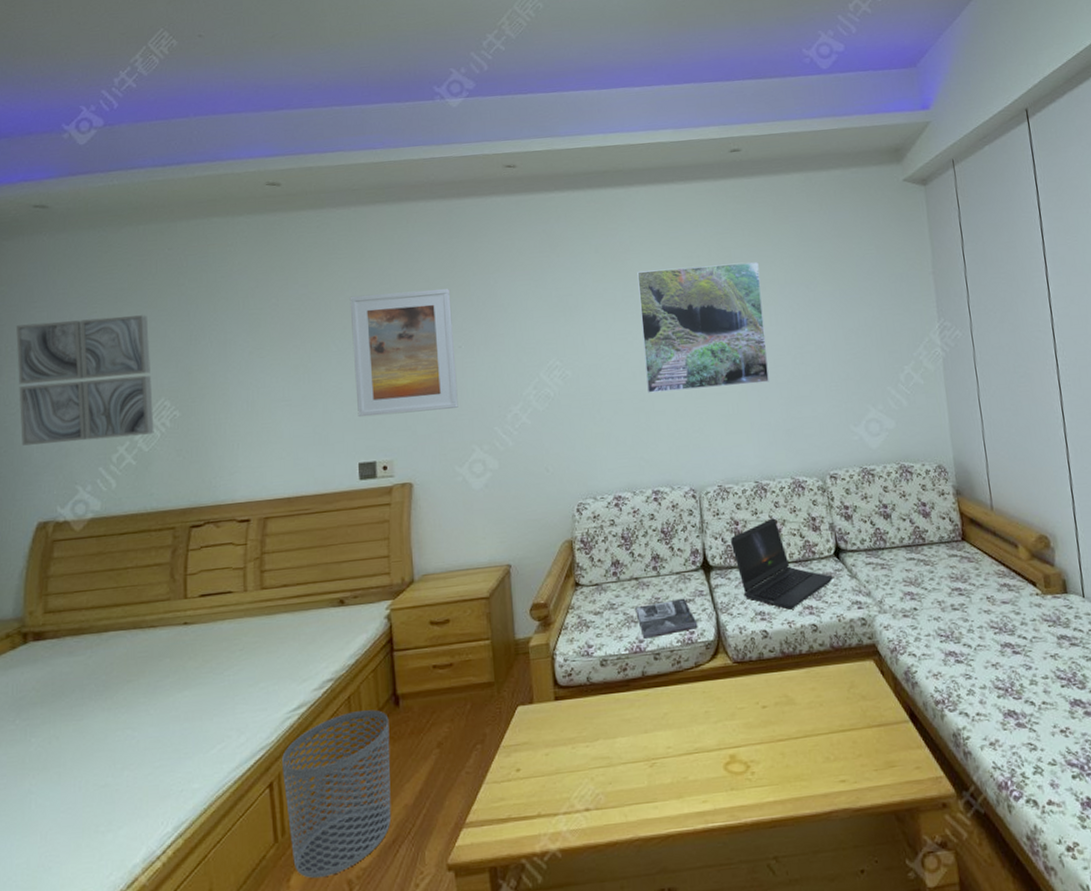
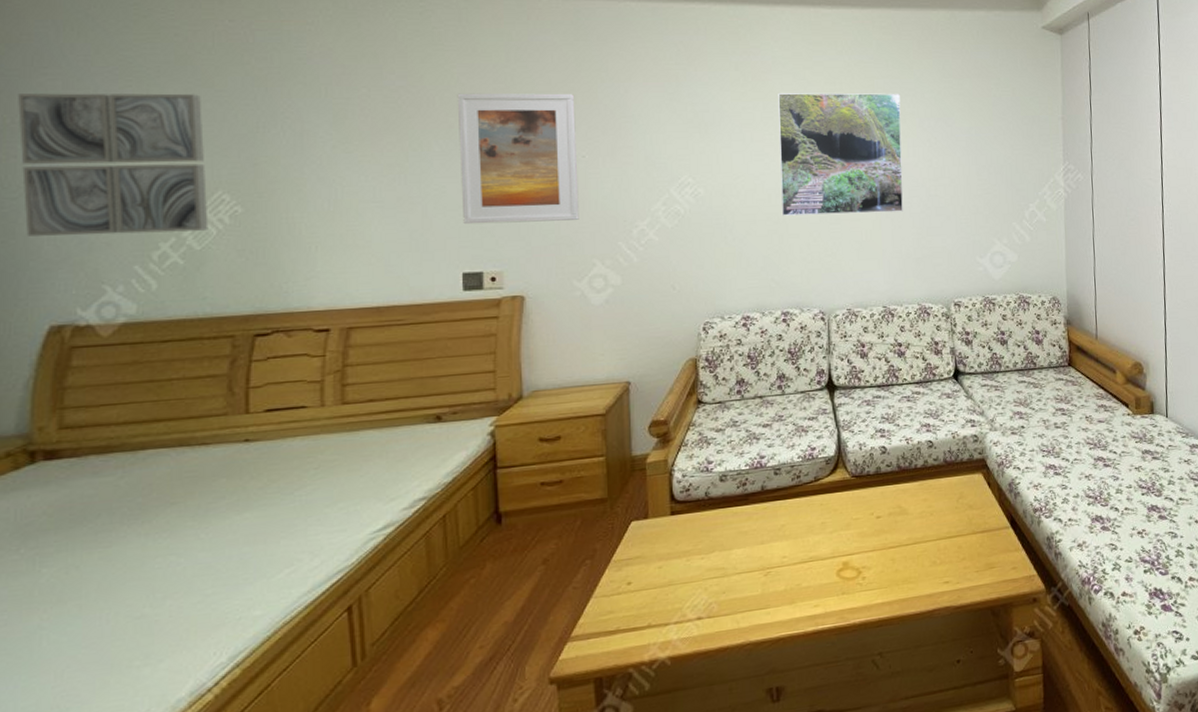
waste bin: present [282,709,391,879] -> none [364,528,490,701]
magazine: present [635,598,698,639] -> none [758,416,819,455]
laptop computer: present [730,518,834,610] -> none [855,341,951,427]

